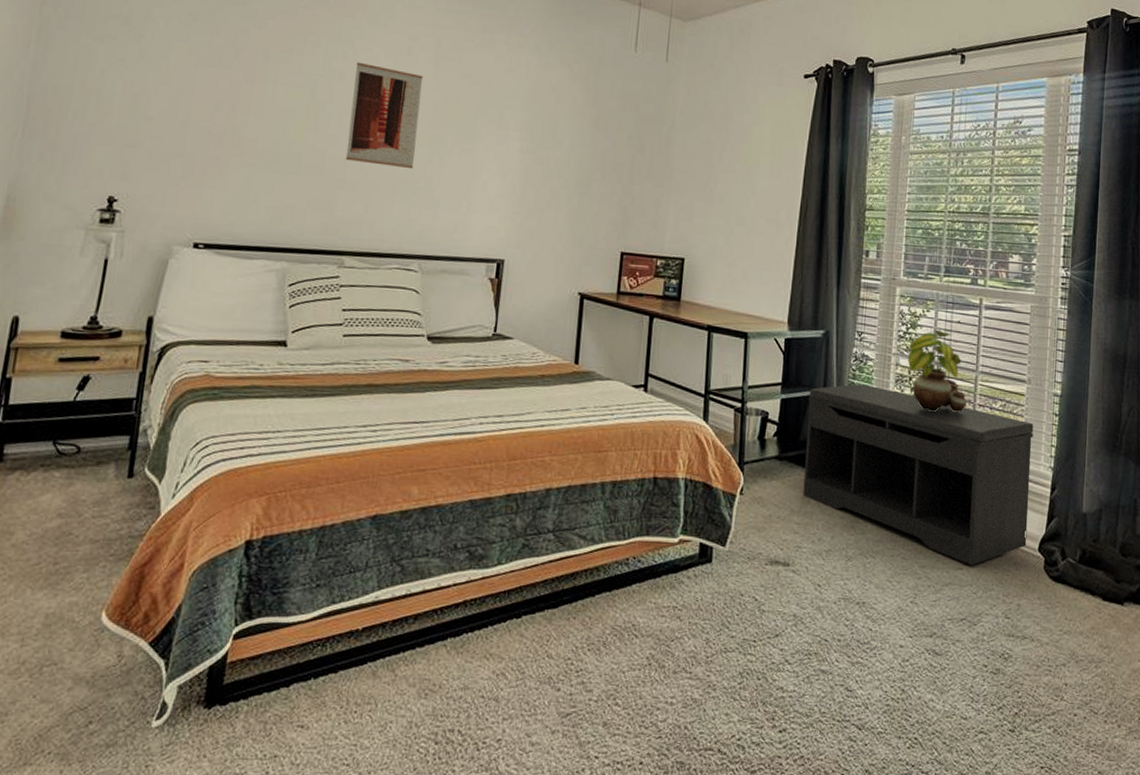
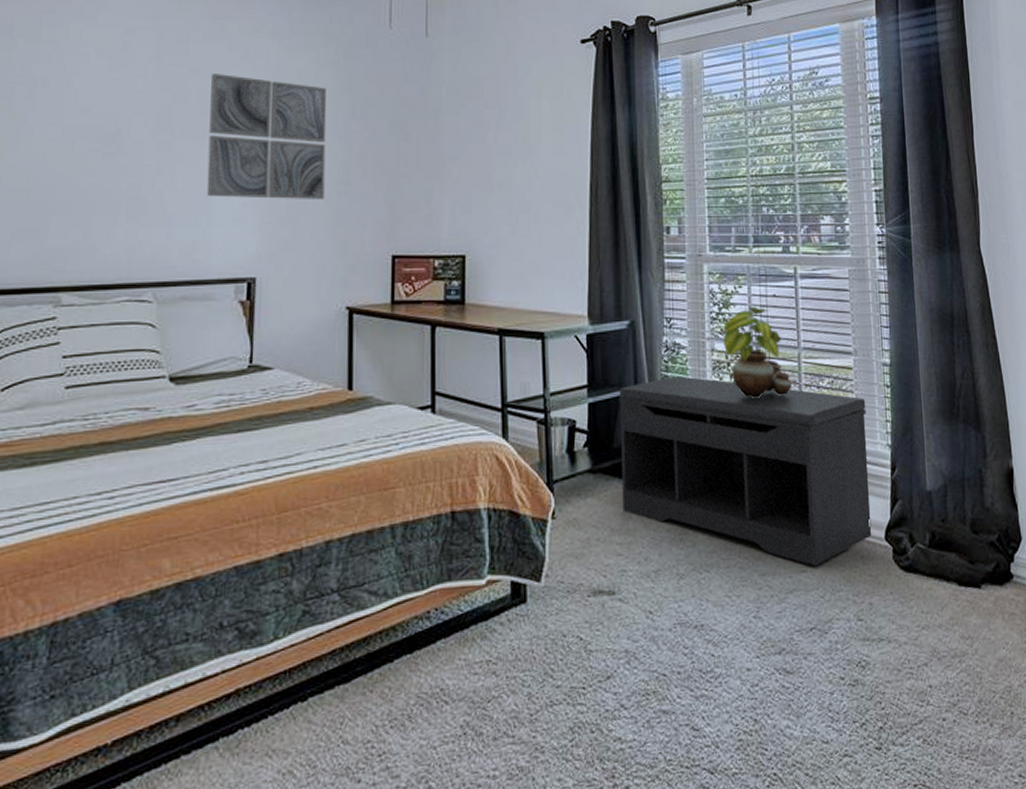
wall art: present [345,62,424,169] -> none [55,64,144,183]
wall art: none [468,80,576,199] -> present [206,74,327,201]

